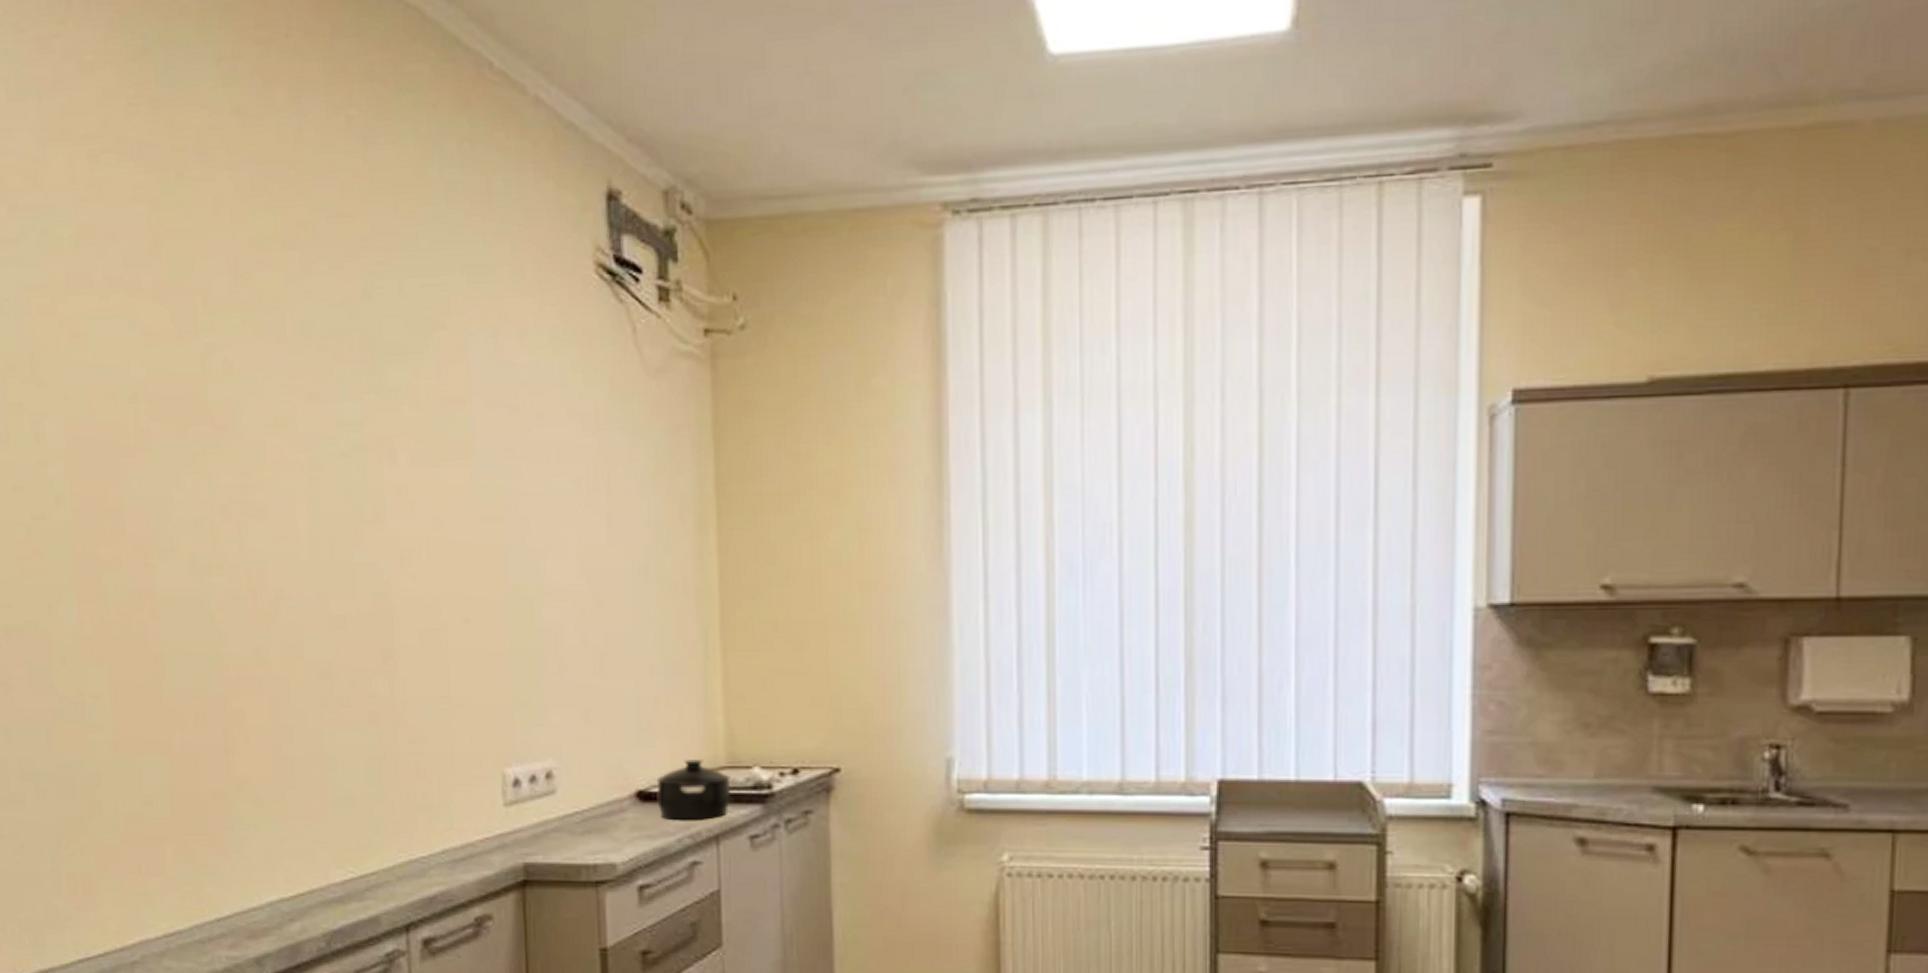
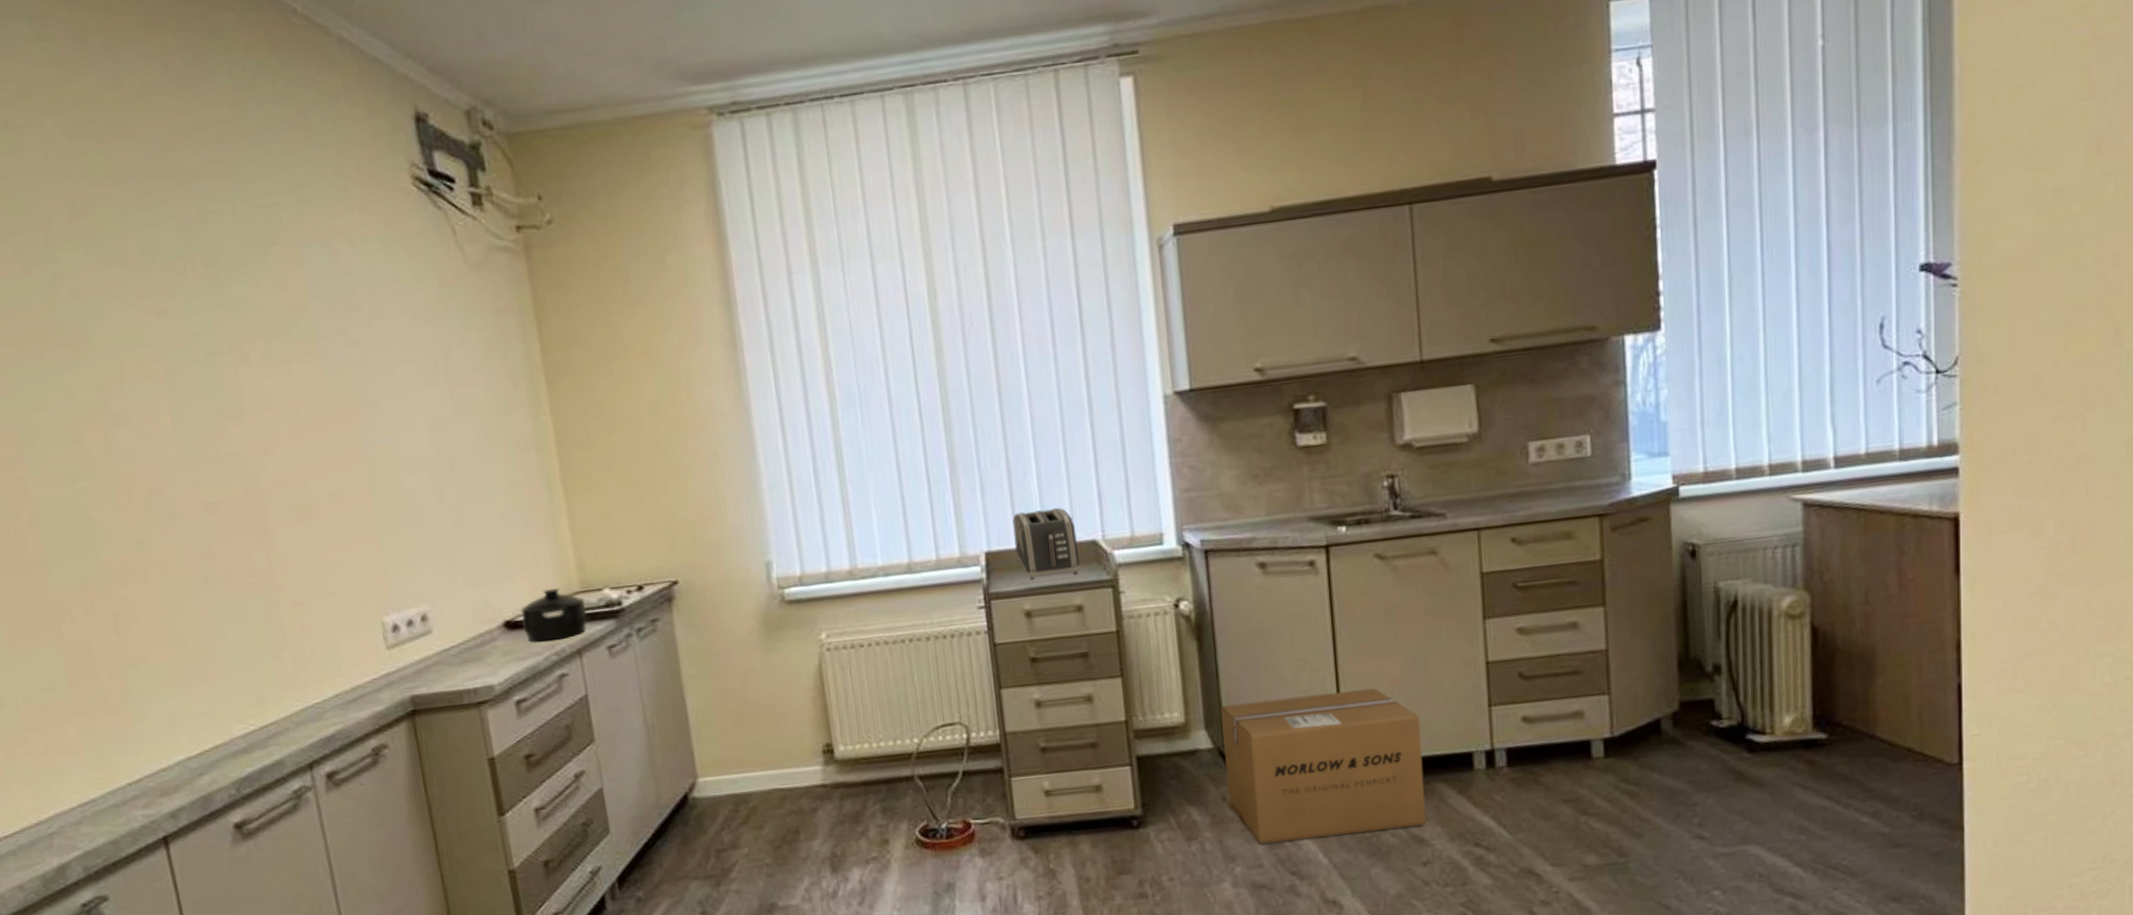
toaster: none [1257,734,1339,823] -> present [1012,507,1081,580]

